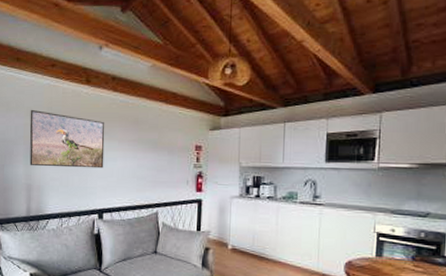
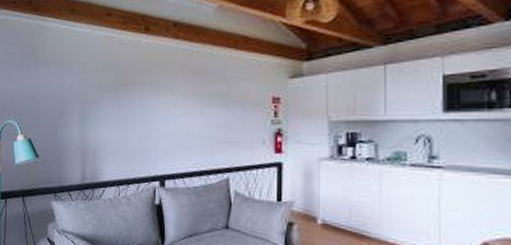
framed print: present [29,109,105,169] -> none [84,64,166,128]

